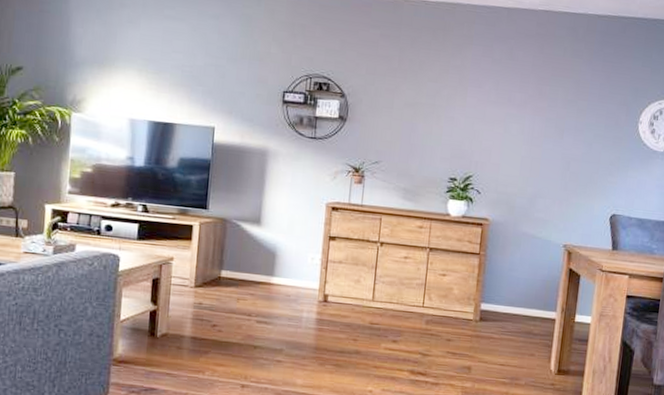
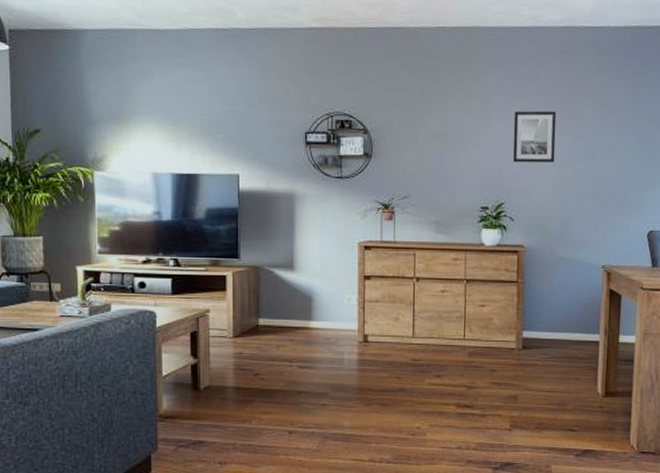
wall art: none [484,87,530,140] -> present [513,110,557,163]

